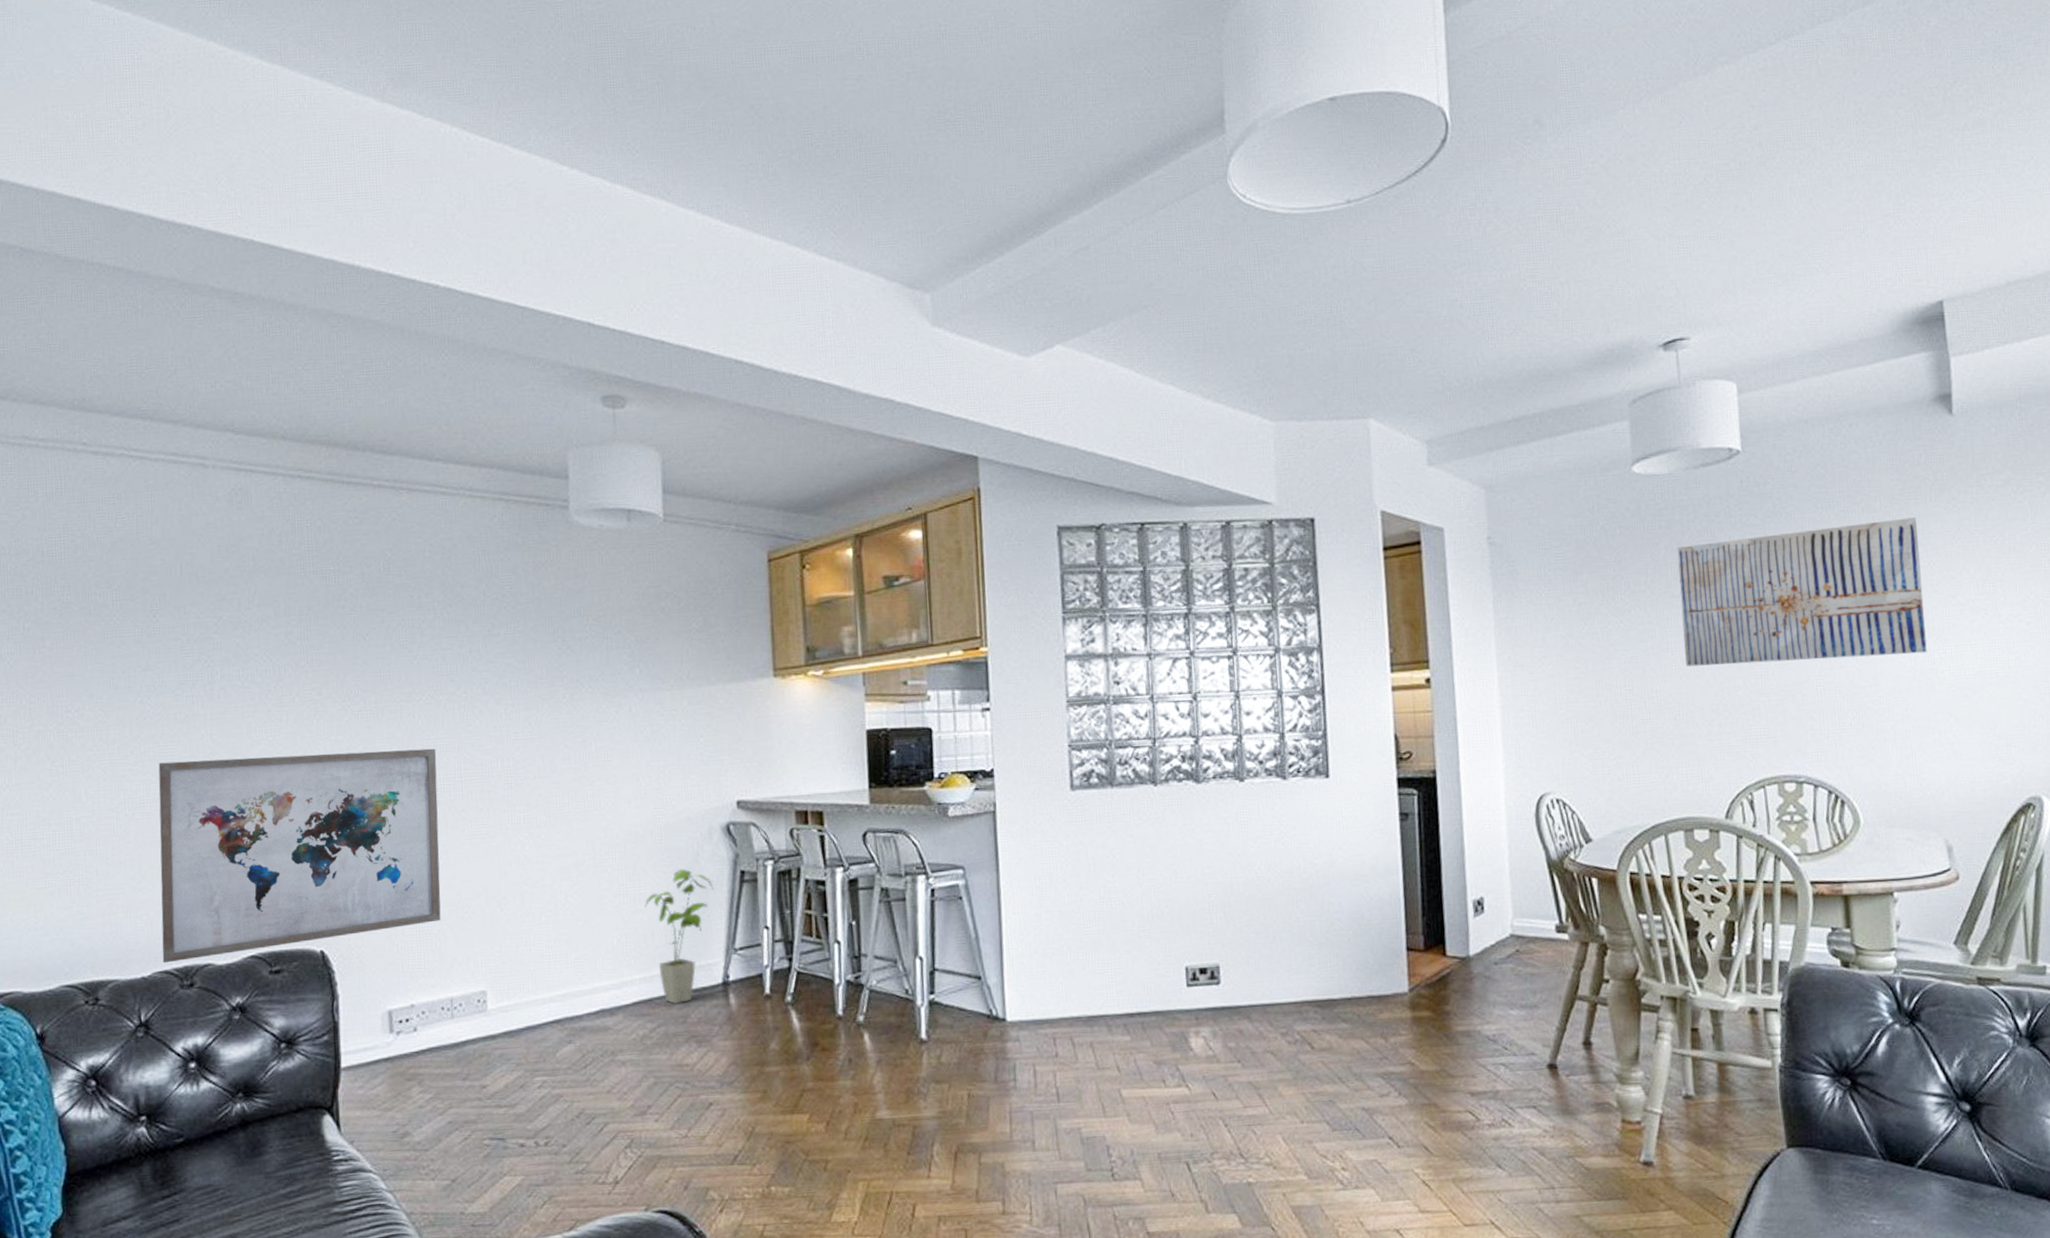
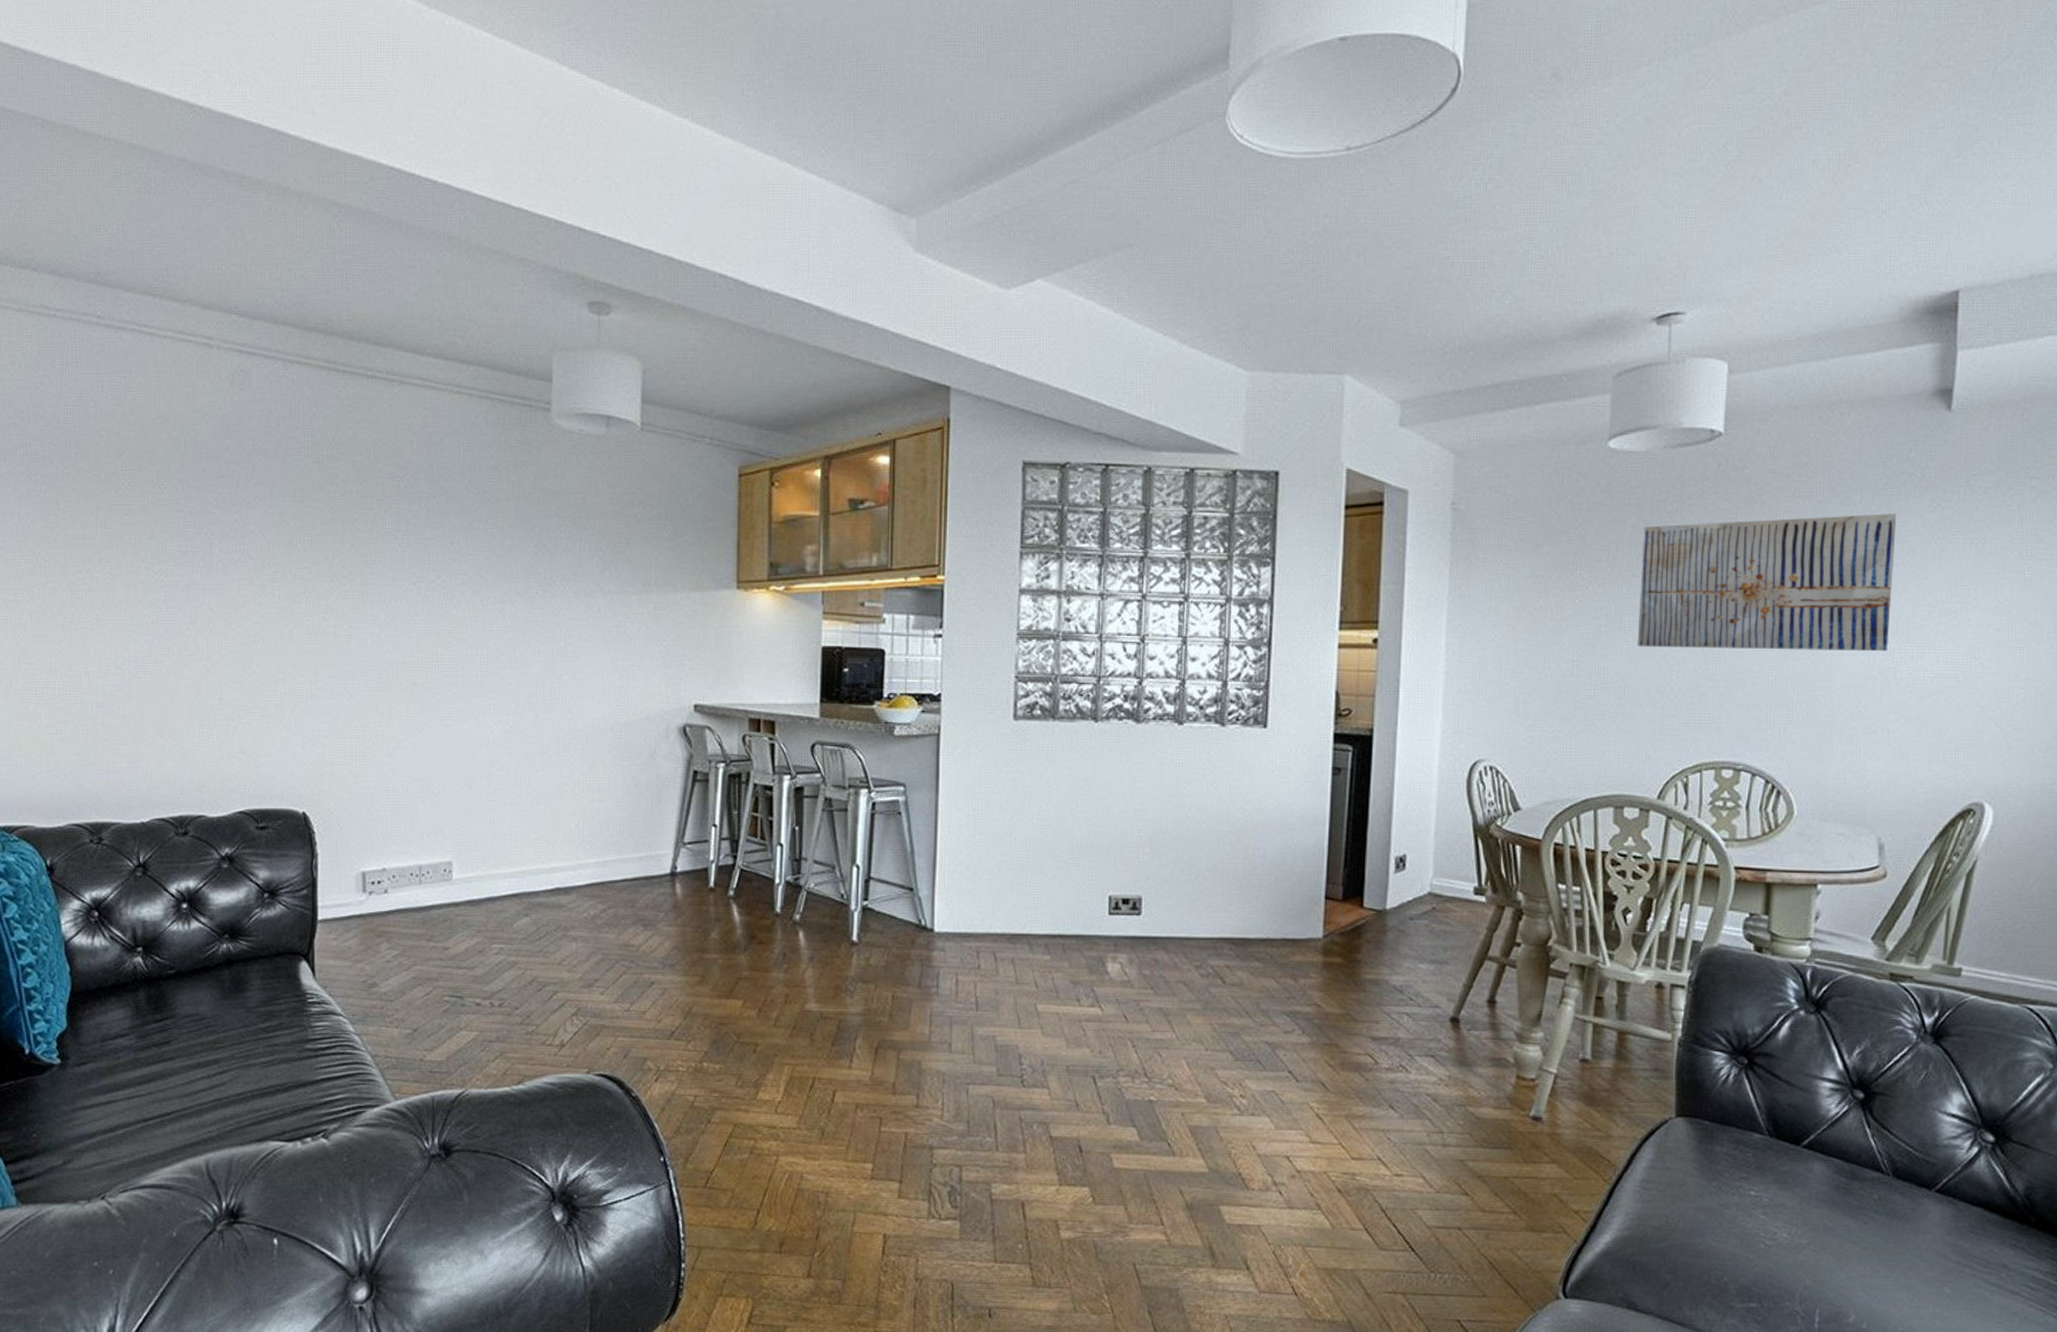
wall art: present [158,748,441,963] -> none [160,626,416,812]
house plant: present [645,869,714,1005] -> none [602,764,667,889]

